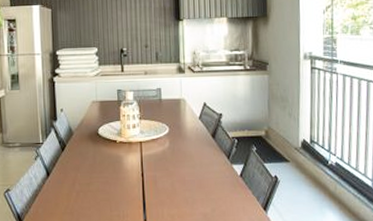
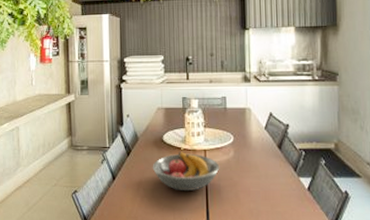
fruit bowl: none [87,145,156,184] -> present [152,152,220,192]

